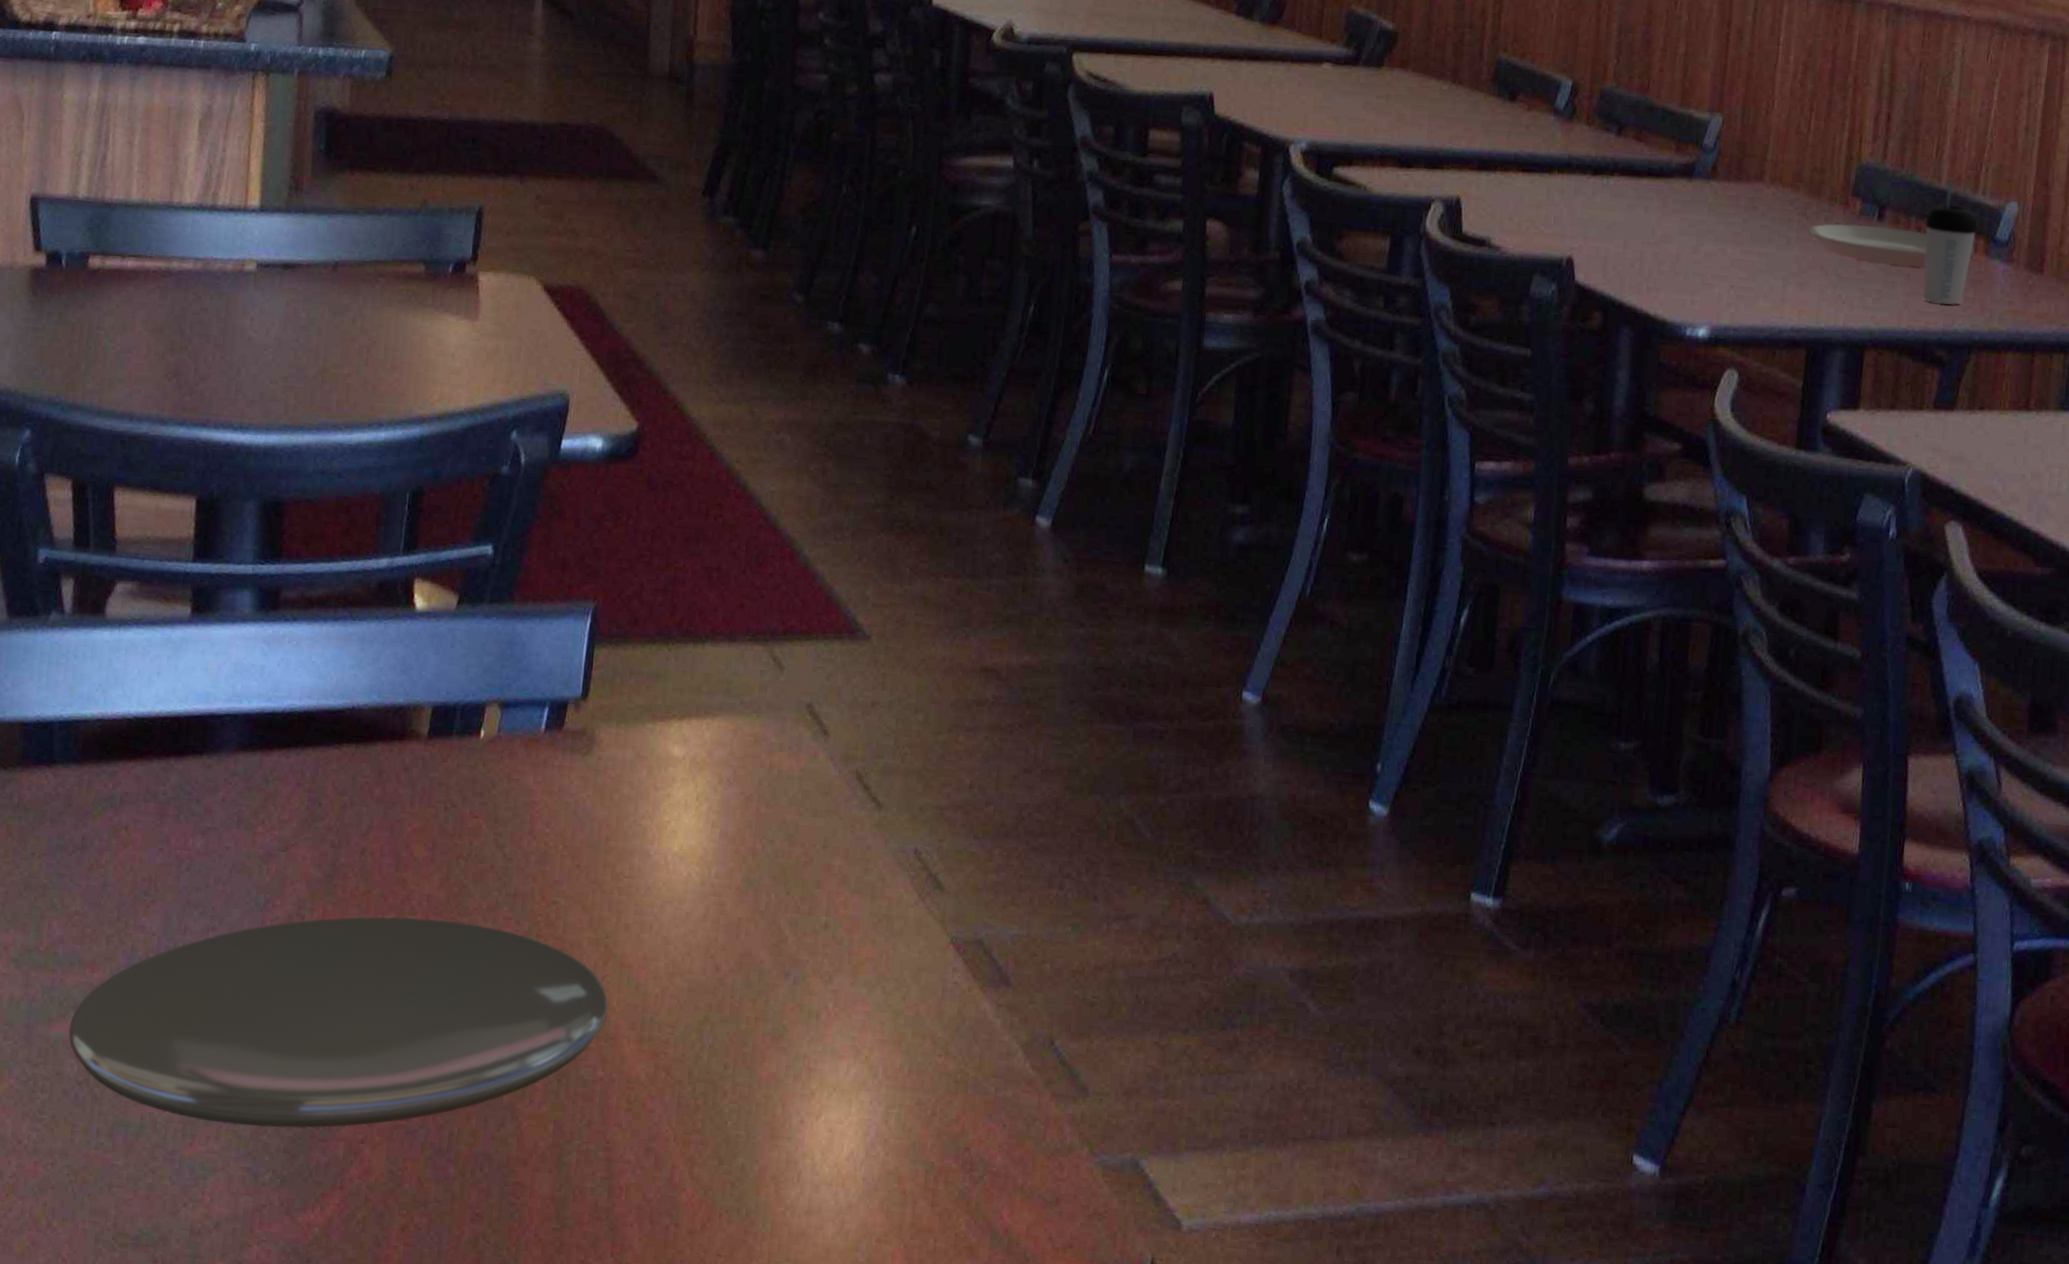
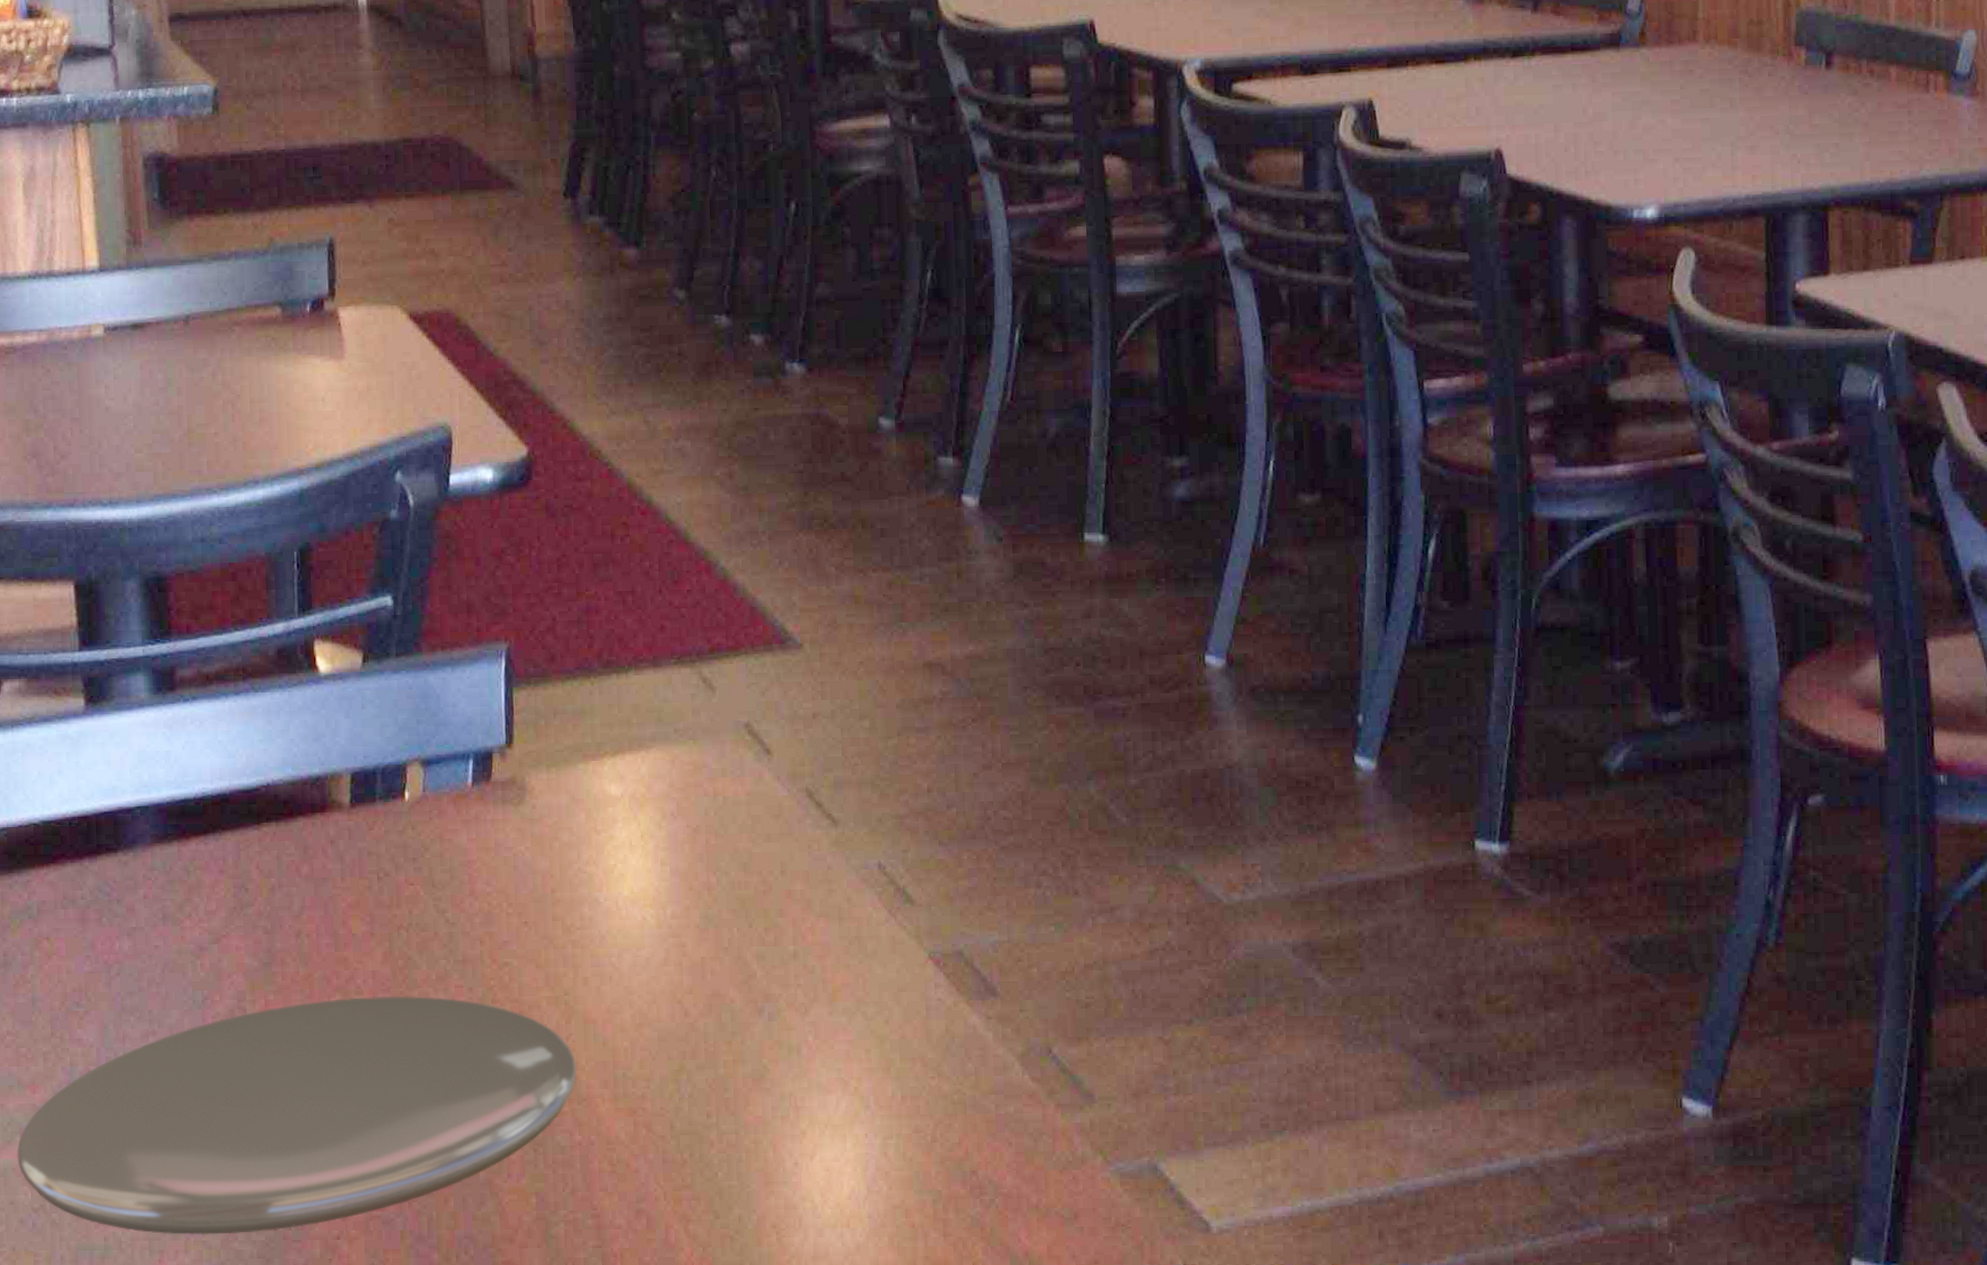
plate: present [1809,223,1976,268] -> none [1752,74,1935,115]
beverage cup: present [1923,181,1978,305] -> none [1878,16,1935,151]

